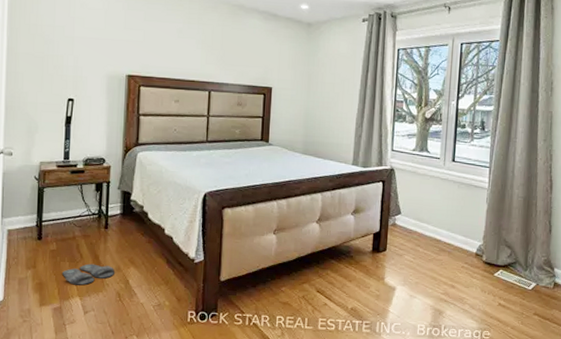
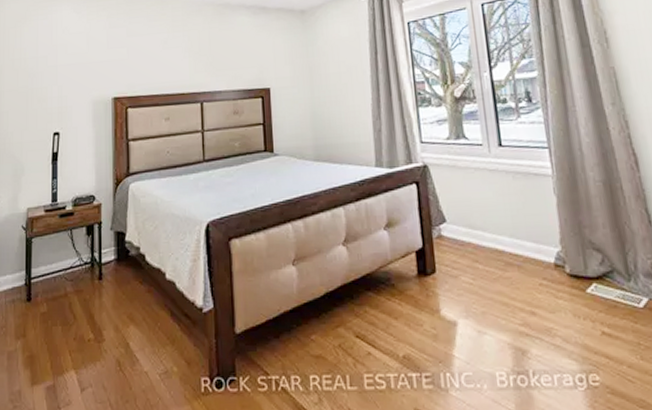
slippers: present [62,263,115,286] -> none [55,325,112,355]

